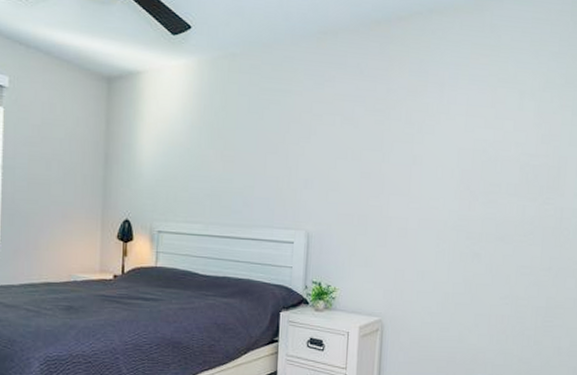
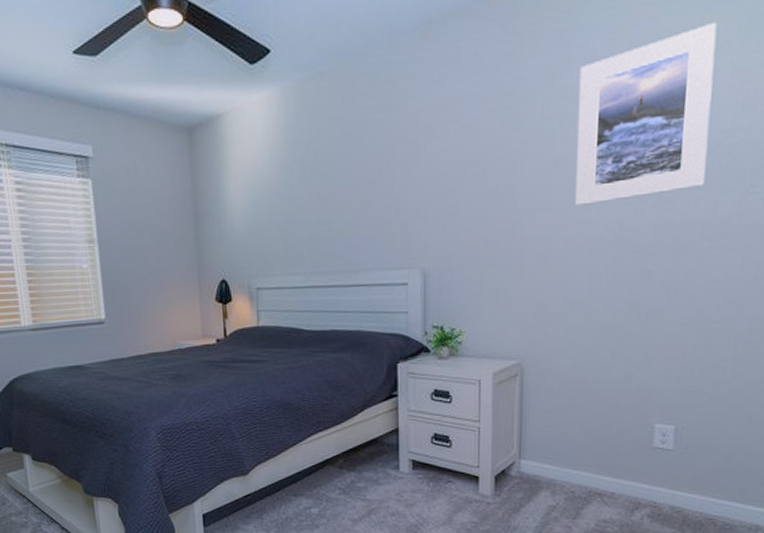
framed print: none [427,76,526,196] -> present [575,21,717,206]

